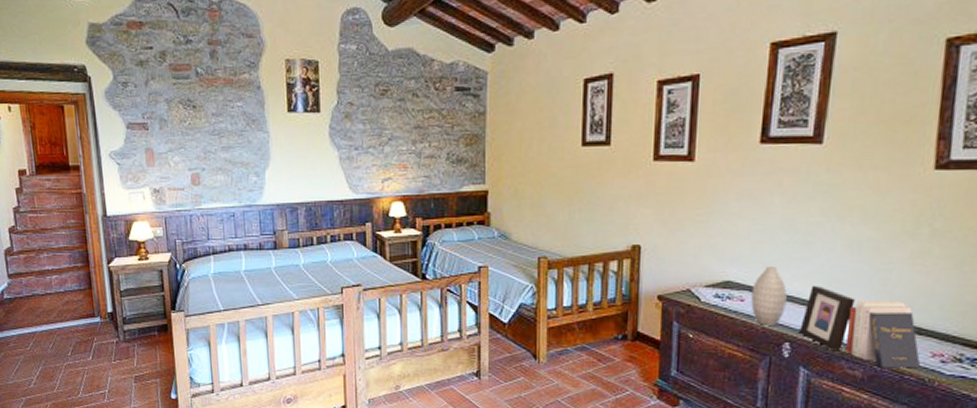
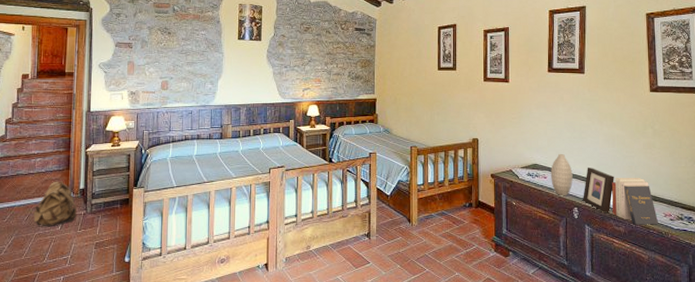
backpack: none [58,303,108,357] -> present [33,181,77,227]

